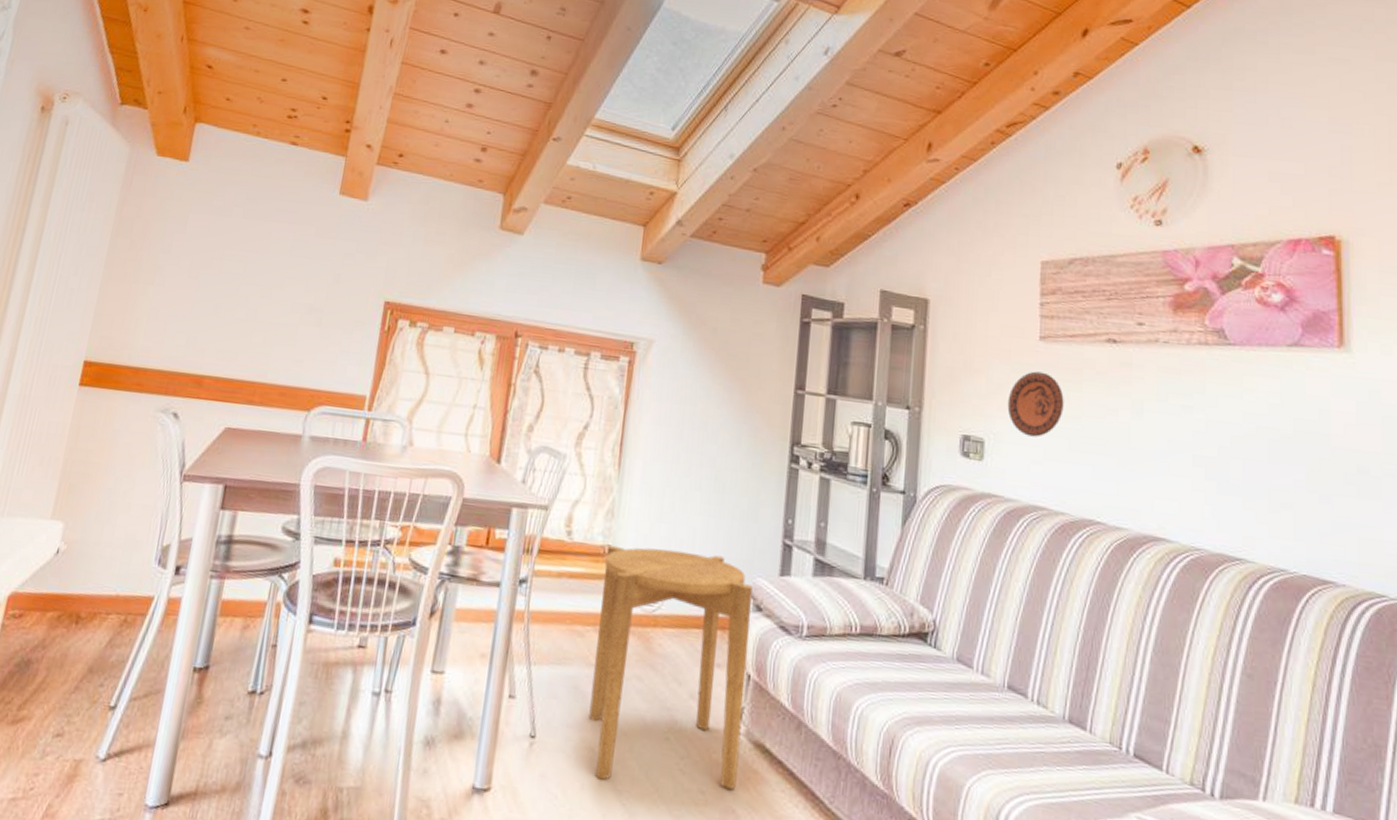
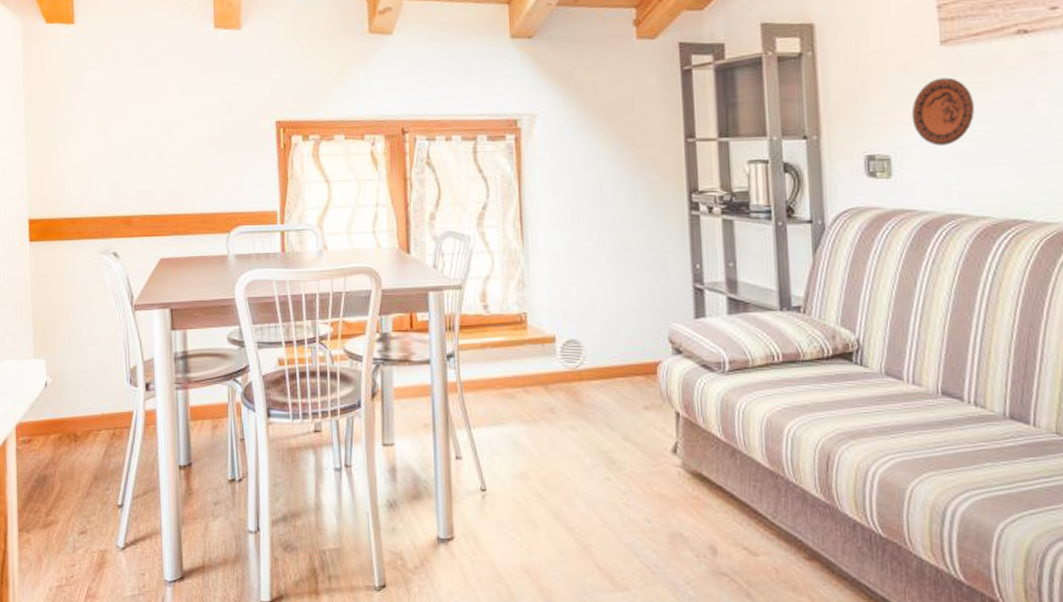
side table: present [589,545,752,789] -> none [523,308,680,520]

